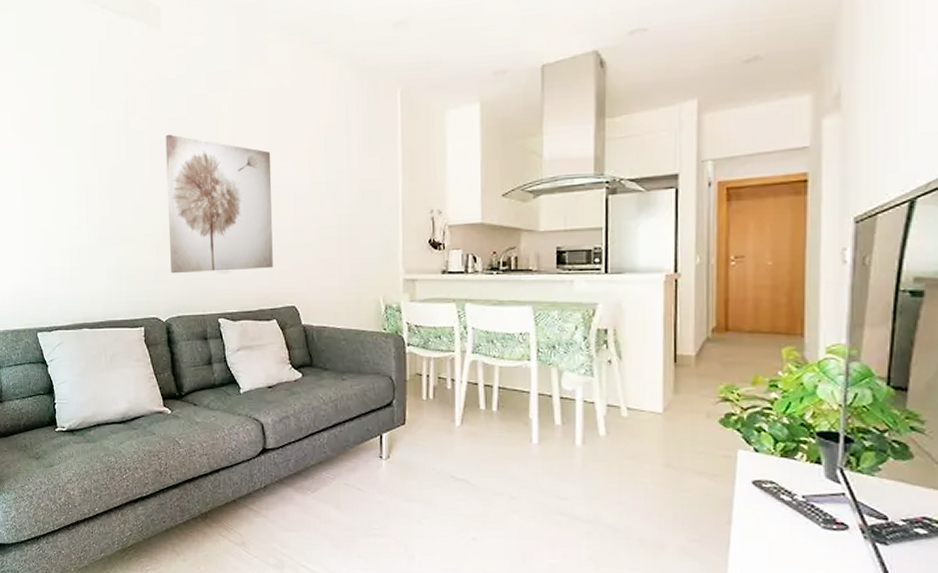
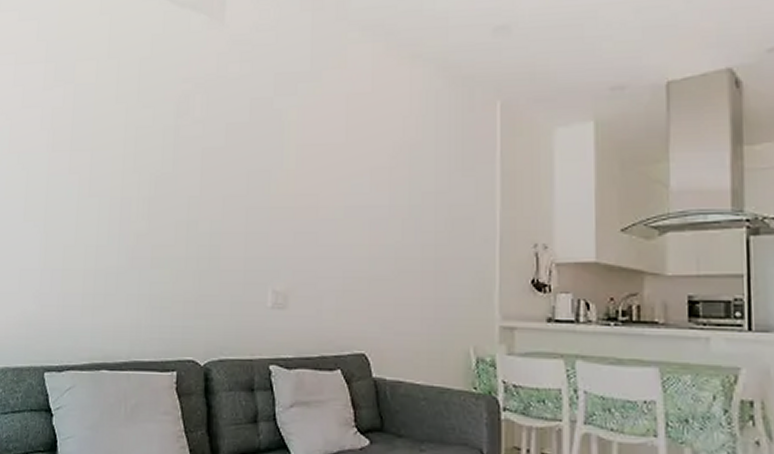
wall art: present [165,134,273,274] -> none [215,141,345,307]

